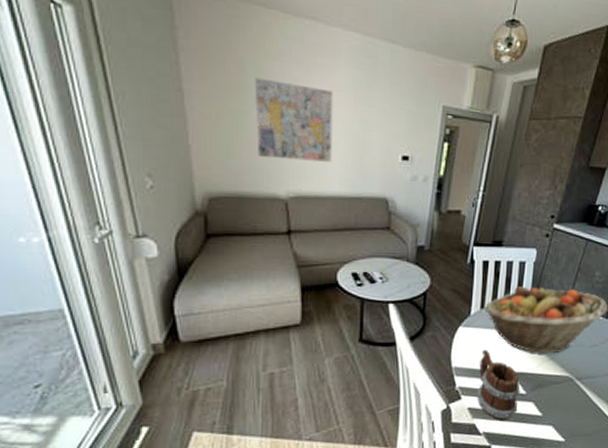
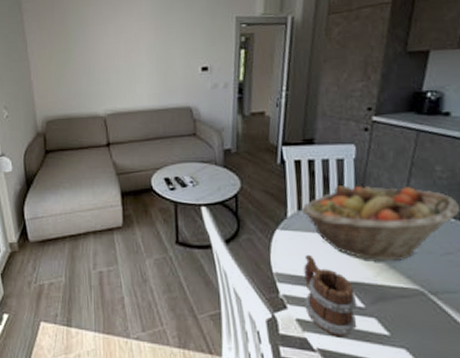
wall art: present [254,77,333,162] -> none [75,21,140,84]

